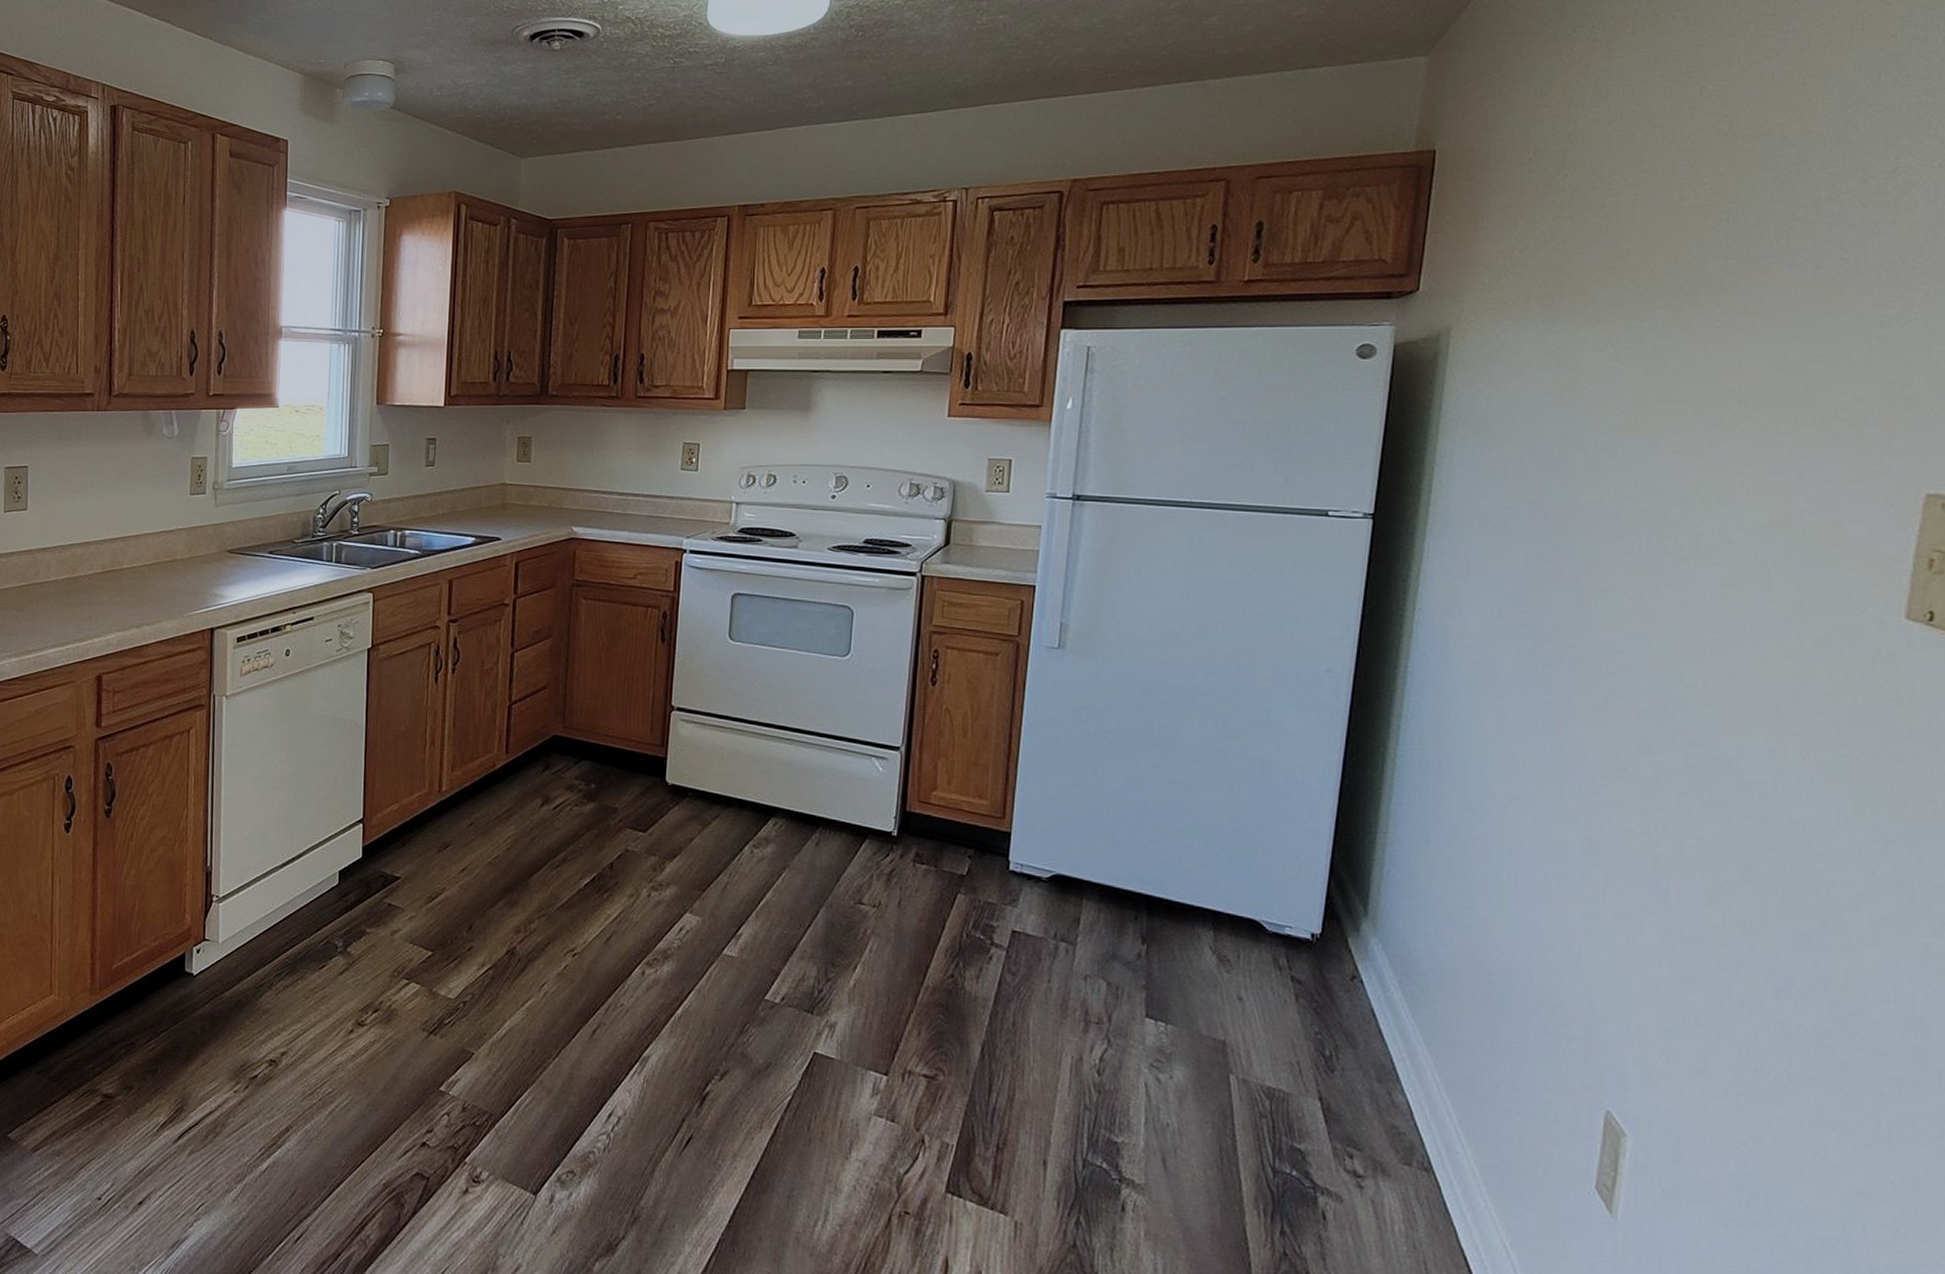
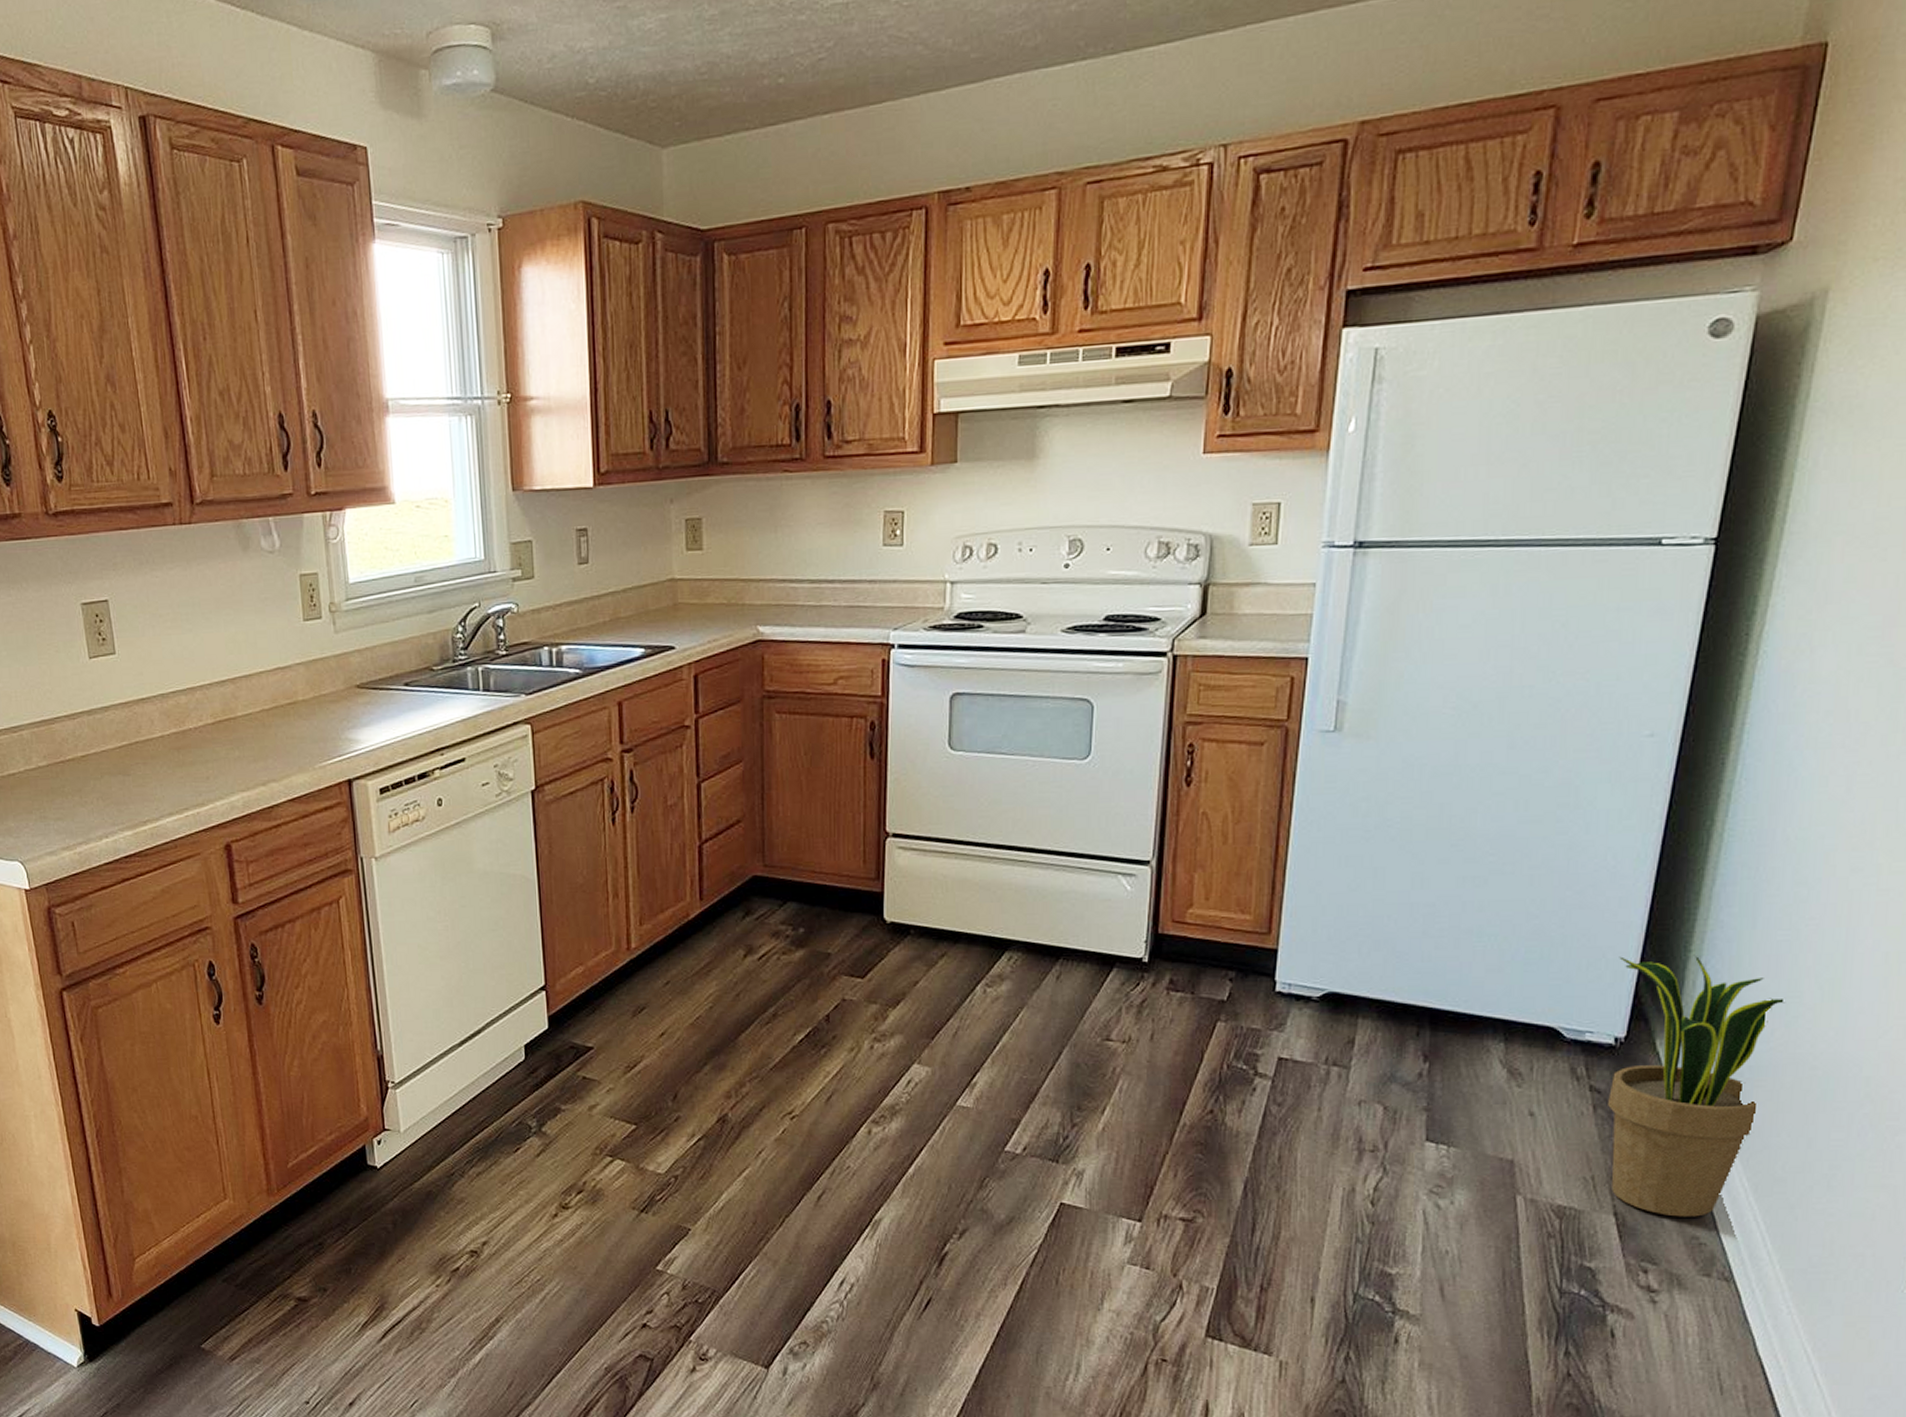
potted plant: none [1308,860,1461,1107] -> present [1608,956,1786,1217]

